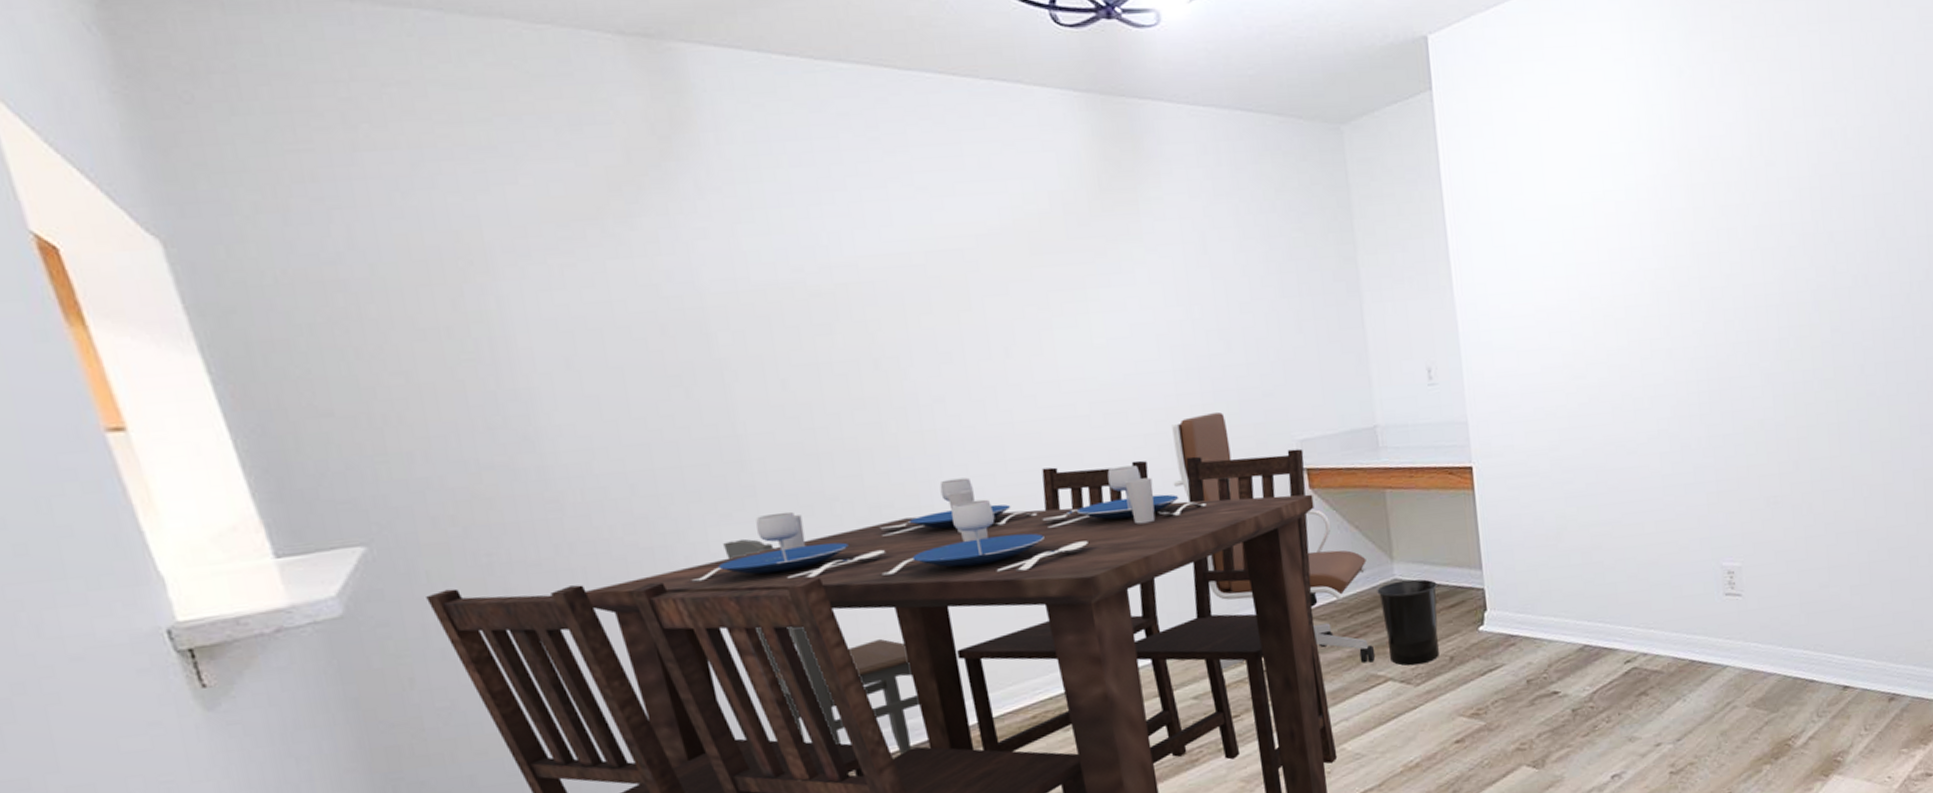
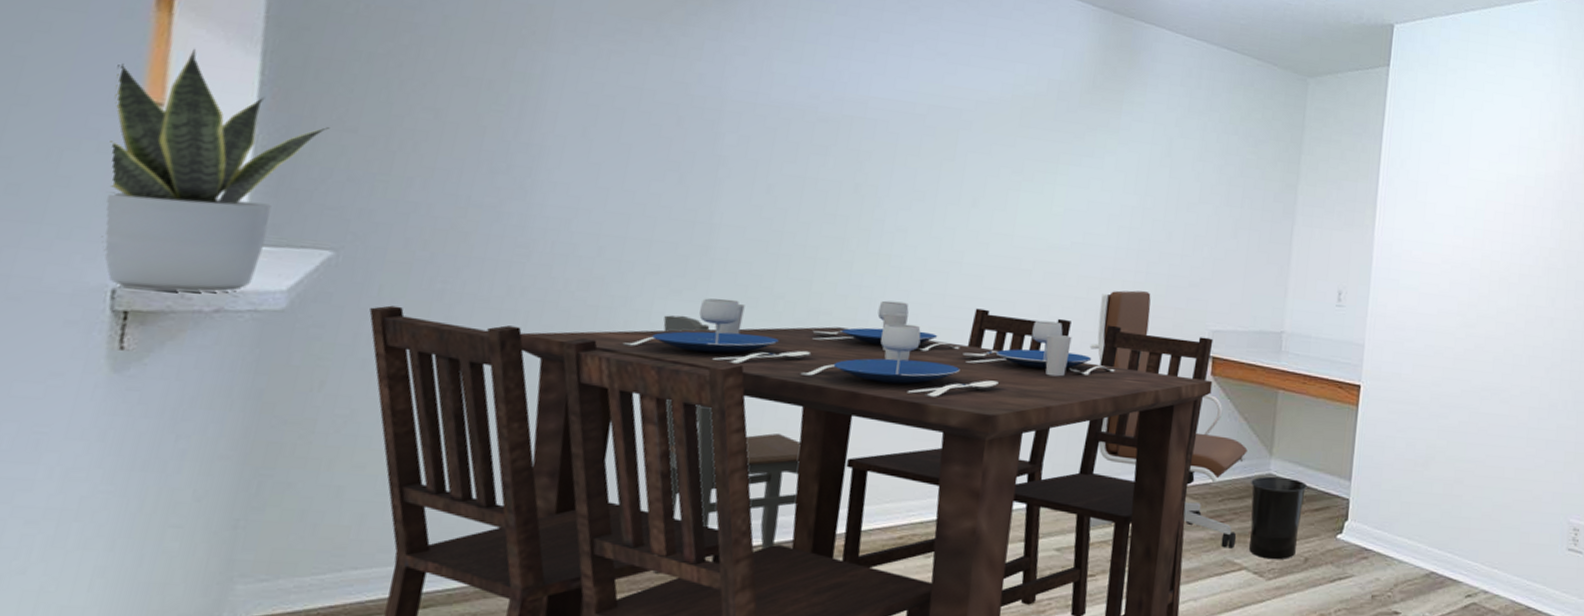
potted plant: none [59,359,305,627] -> present [101,48,330,293]

